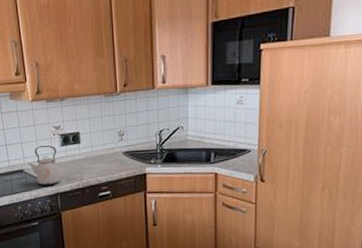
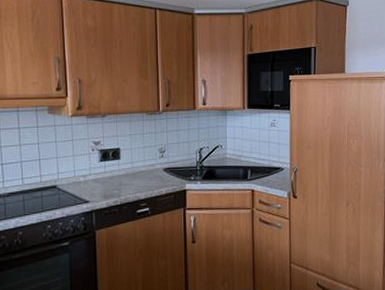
kettle: present [28,145,60,185] -> none [63,161,96,202]

